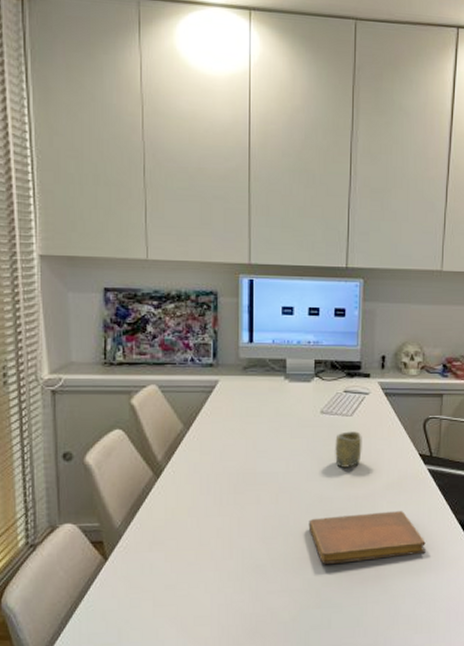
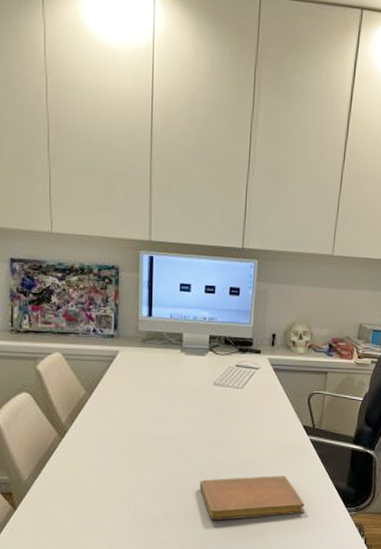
cup: present [335,431,362,469] -> none [225,402,251,436]

